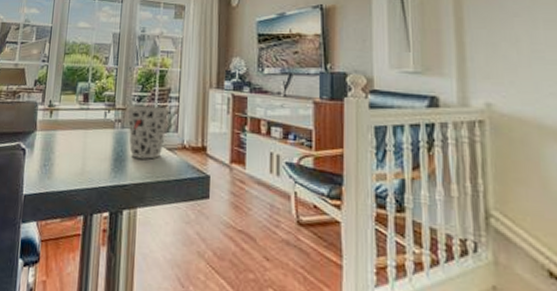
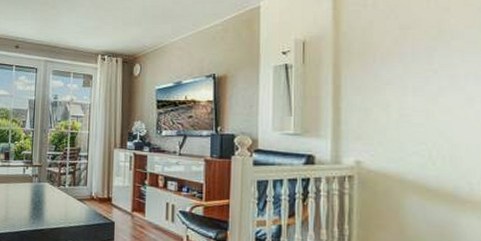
cup: present [128,105,170,159] -> none [43,163,79,208]

